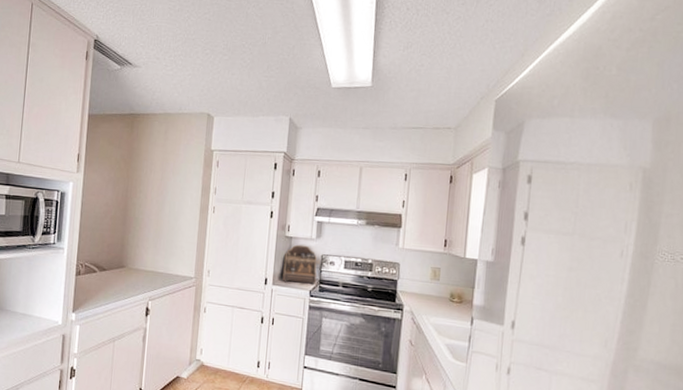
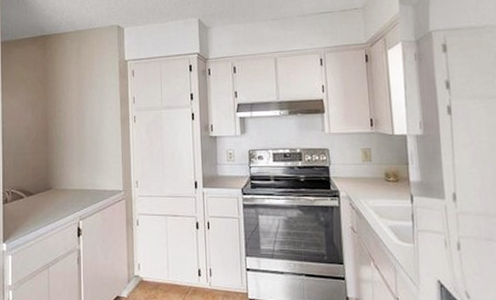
spice rack: present [282,244,320,284] -> none [211,143,248,184]

